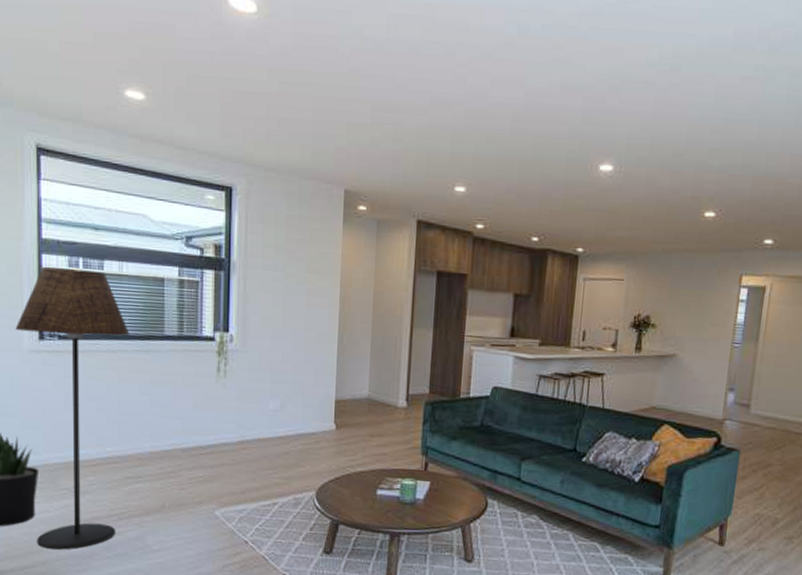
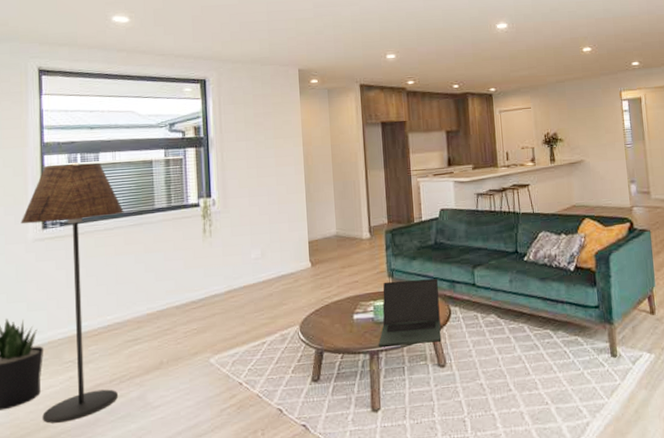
laptop: none [401,461,477,536] -> present [379,278,442,347]

